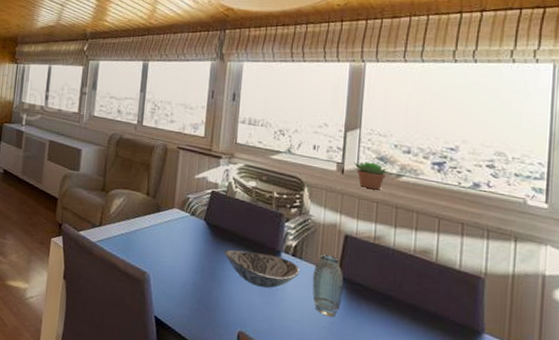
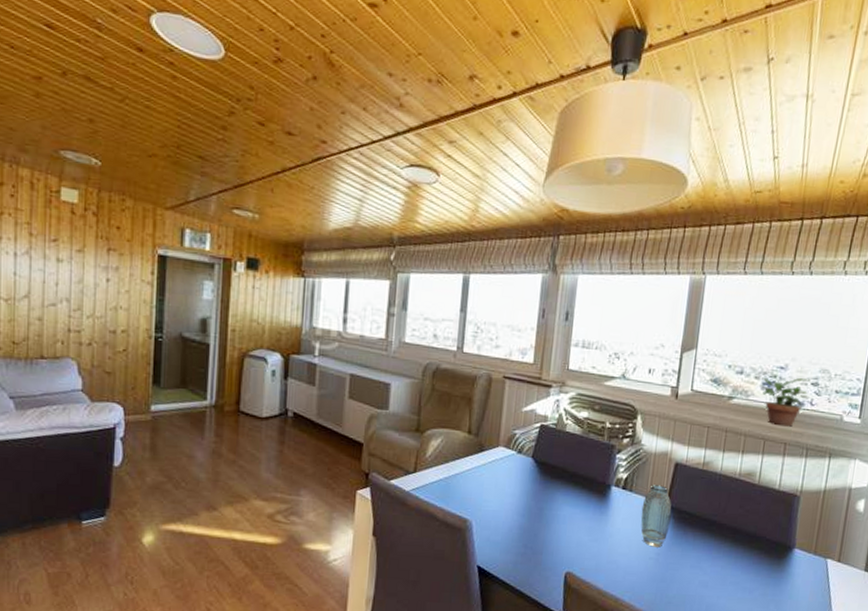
decorative bowl: present [224,249,301,288] -> none [553,487,630,524]
succulent plant: present [354,161,389,190] -> none [688,384,721,414]
potted plant: none [429,157,486,209] -> present [759,377,811,428]

